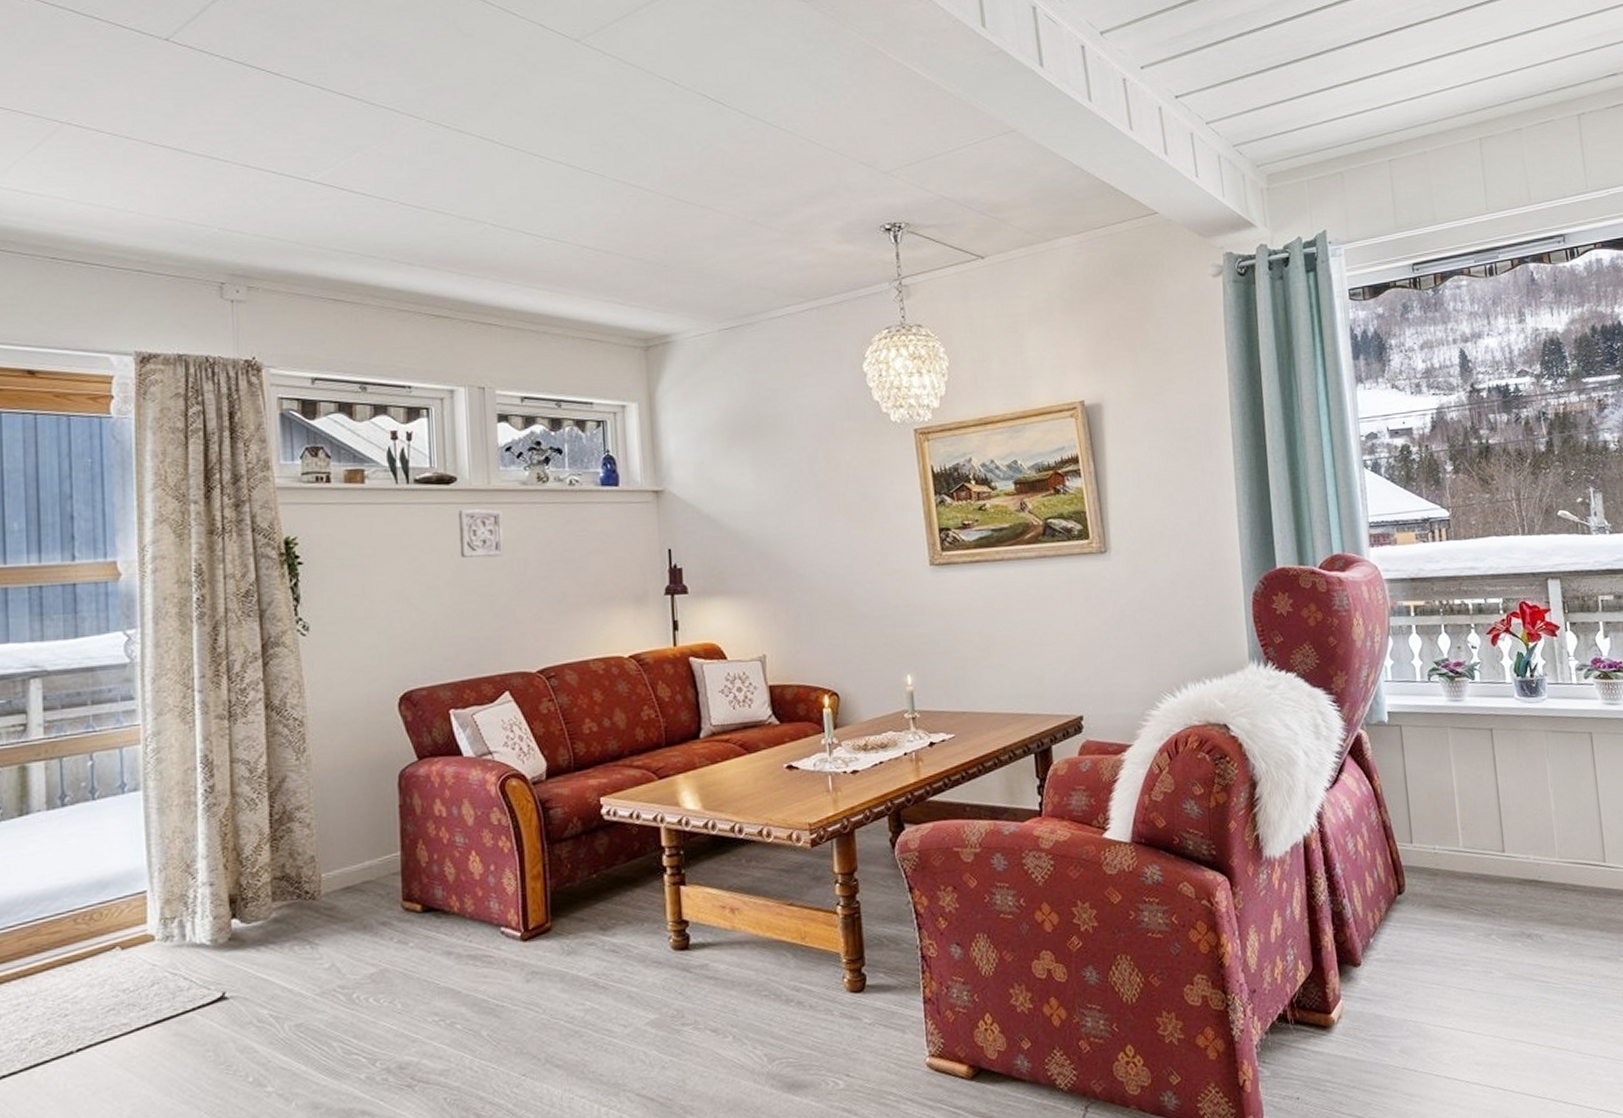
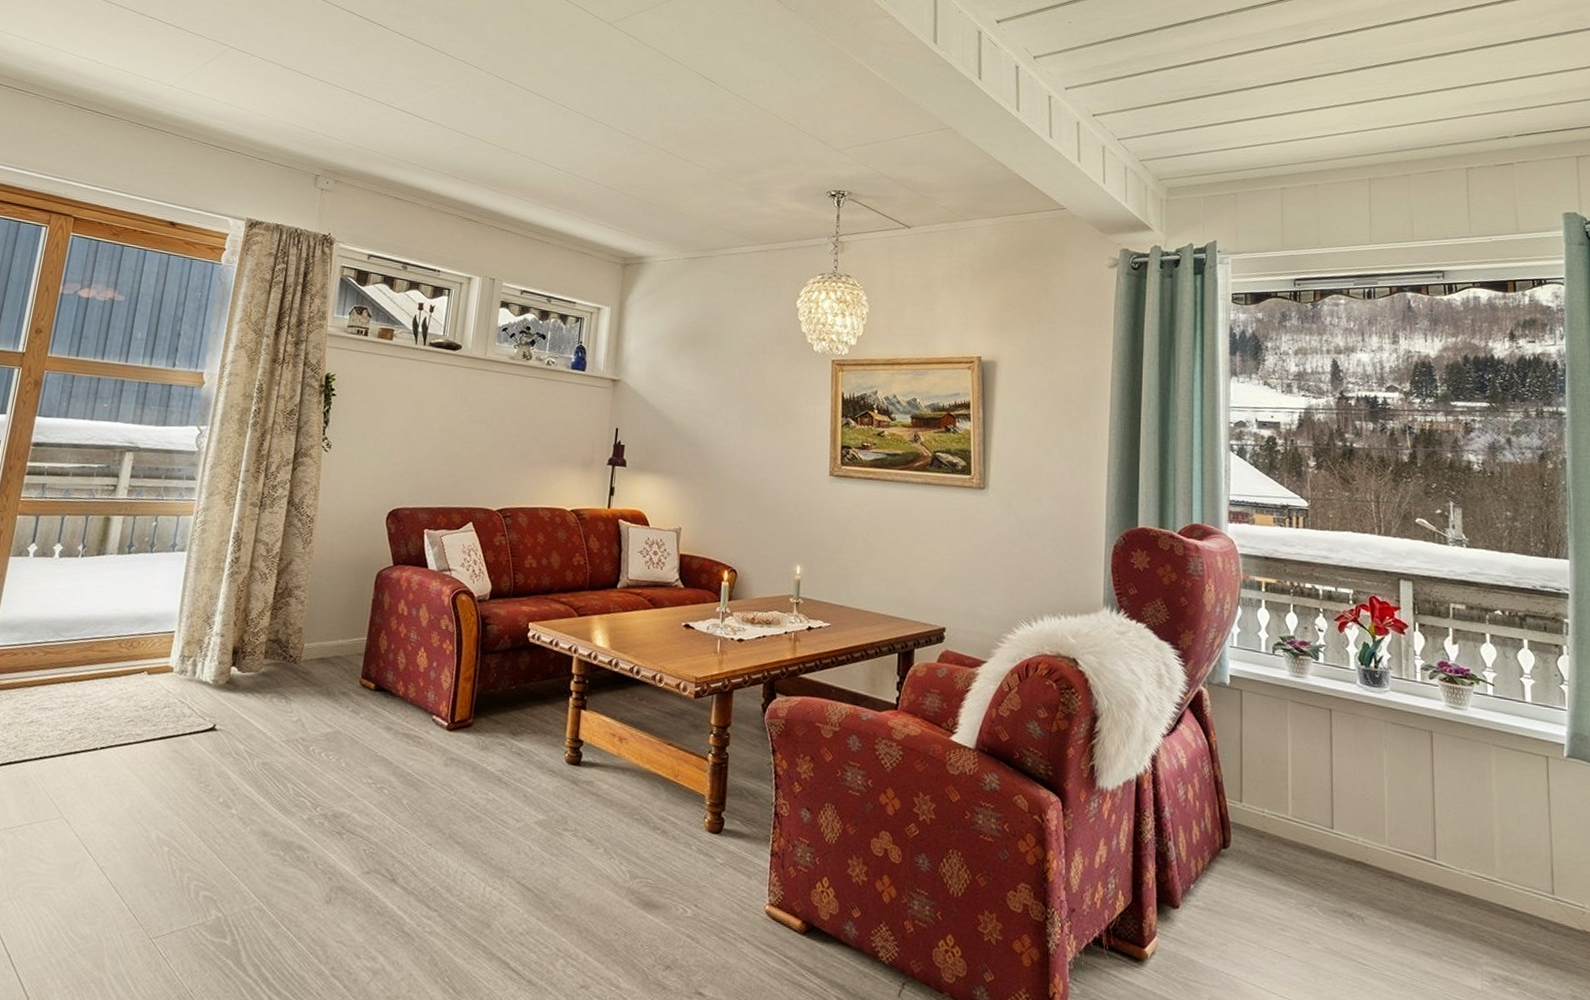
wall ornament: present [458,508,504,558] -> none [454,371,492,414]

